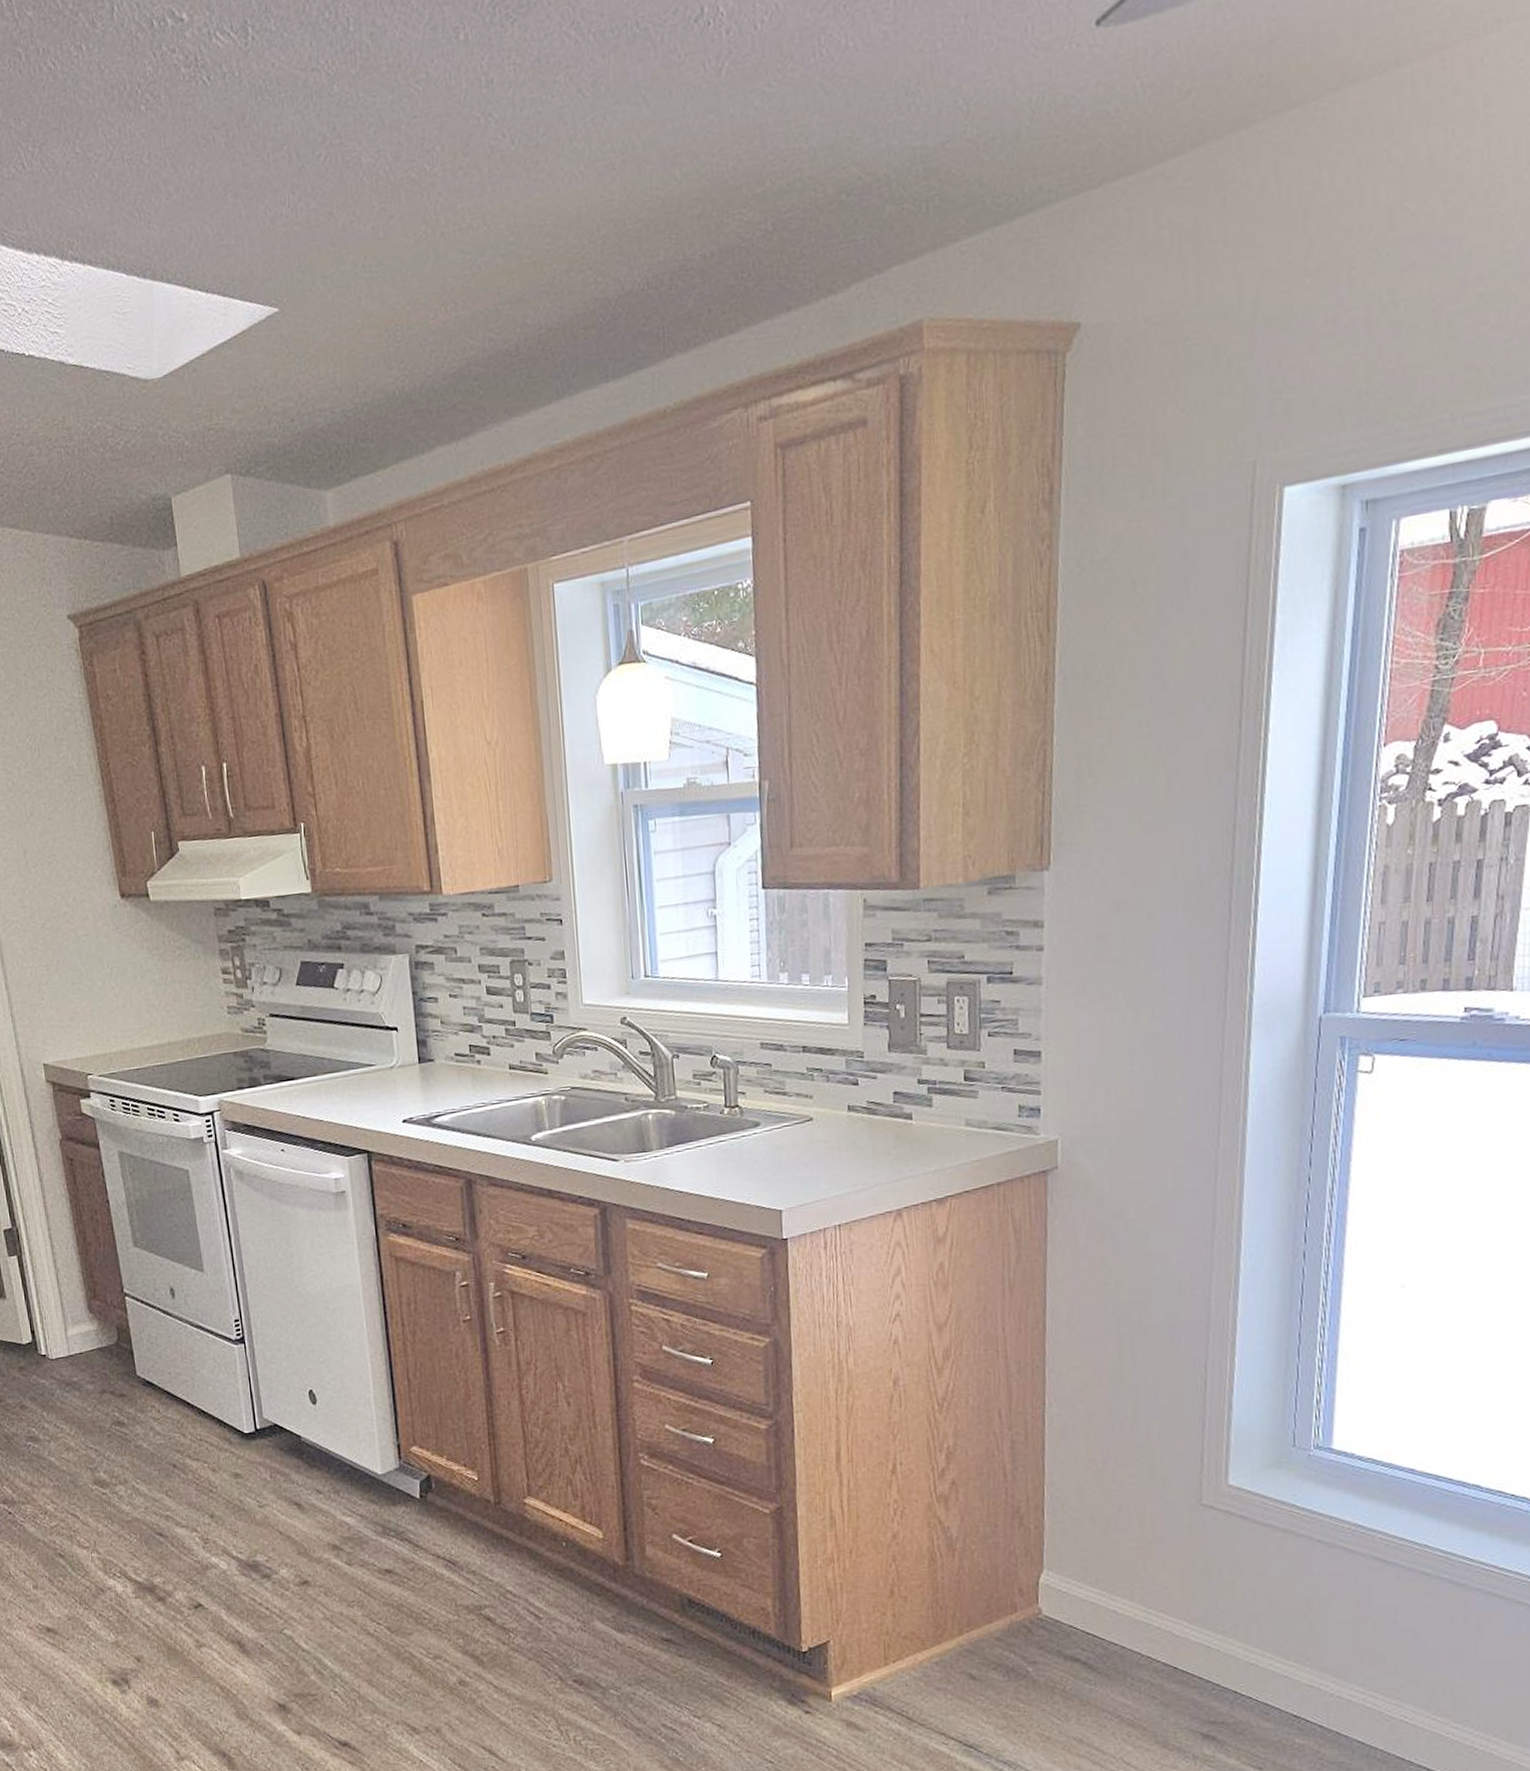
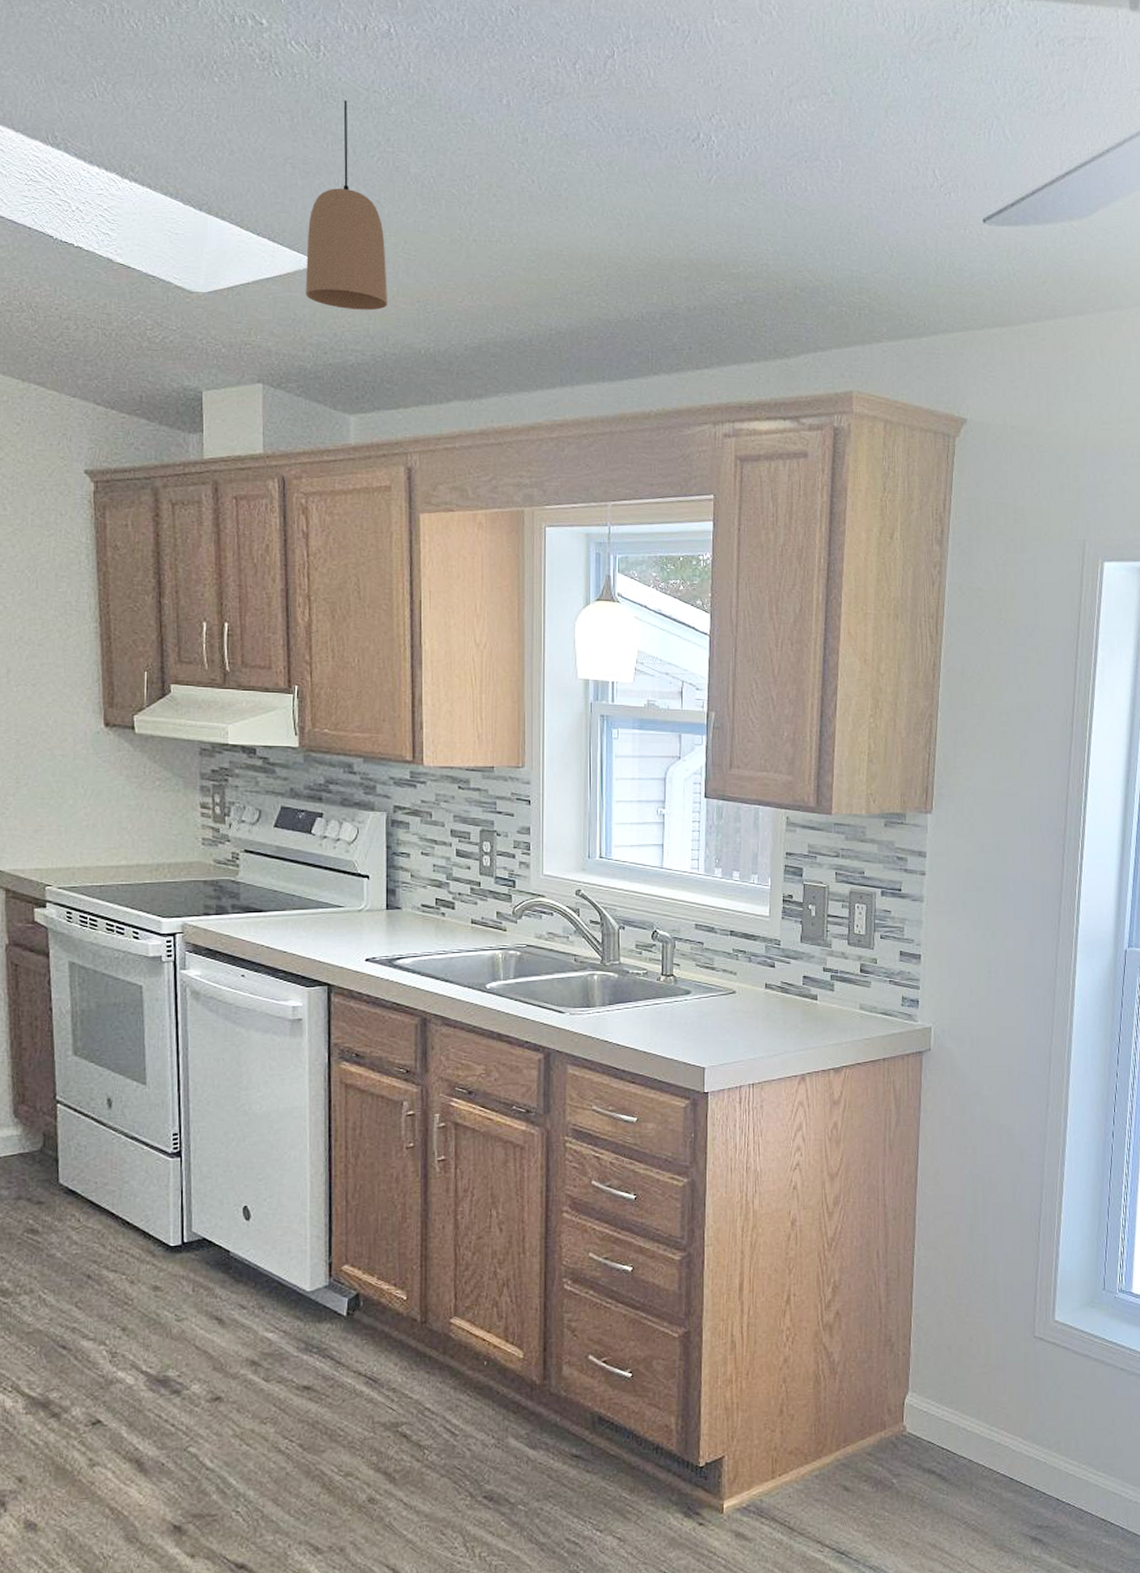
pendant light: none [258,91,354,361] -> present [305,100,388,311]

